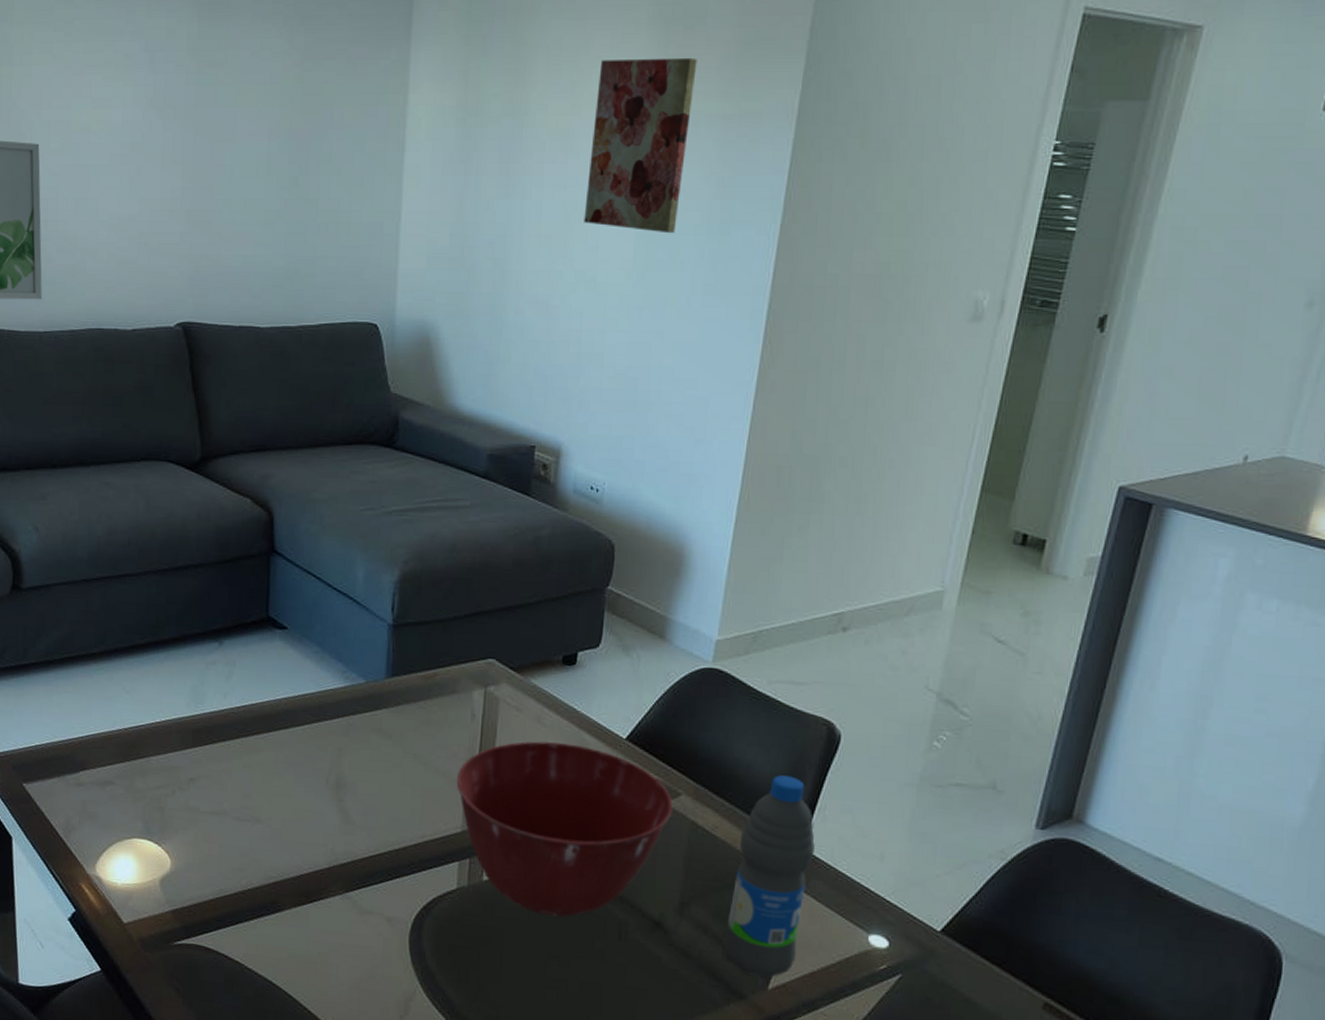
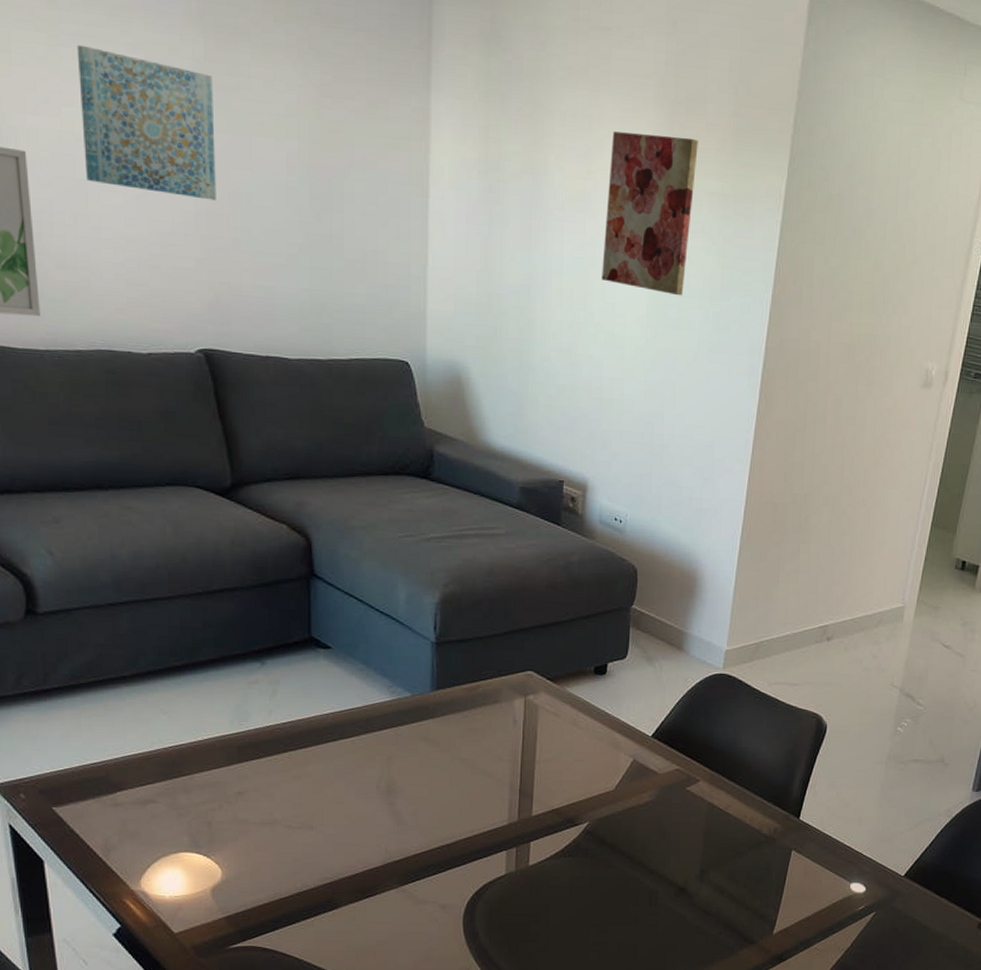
wall art: none [87,38,205,174] -> present [76,44,216,201]
mixing bowl: present [456,741,673,917] -> none [501,742,693,890]
water bottle: present [722,775,815,978] -> none [736,760,808,925]

